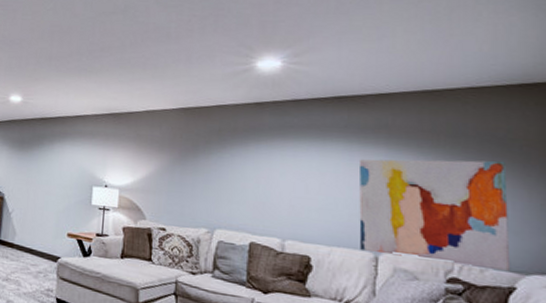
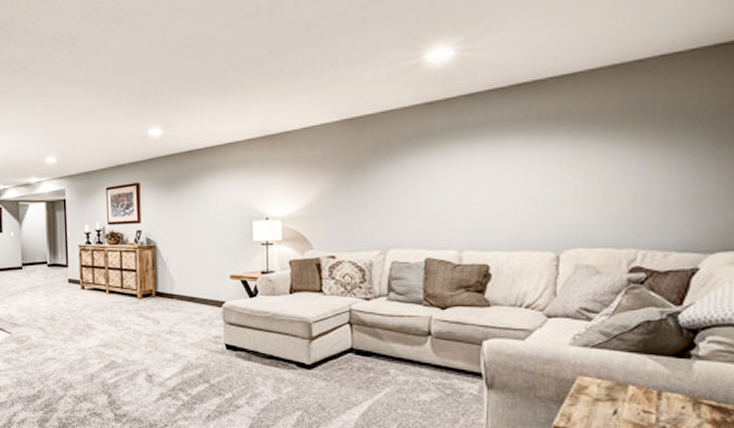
wall art: present [358,159,511,271] -> none [539,135,696,253]

